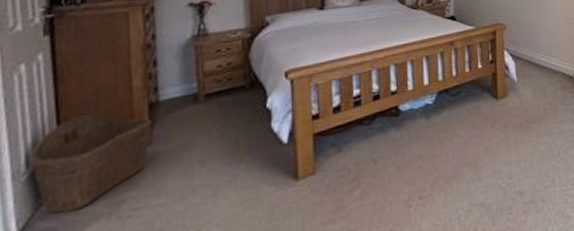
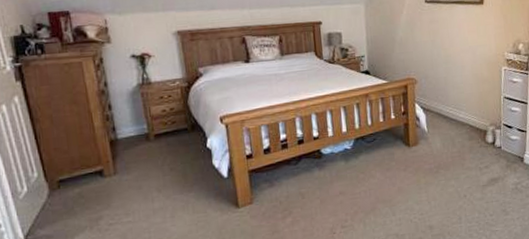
wicker basket: present [28,115,151,213] -> none [22,148,115,224]

